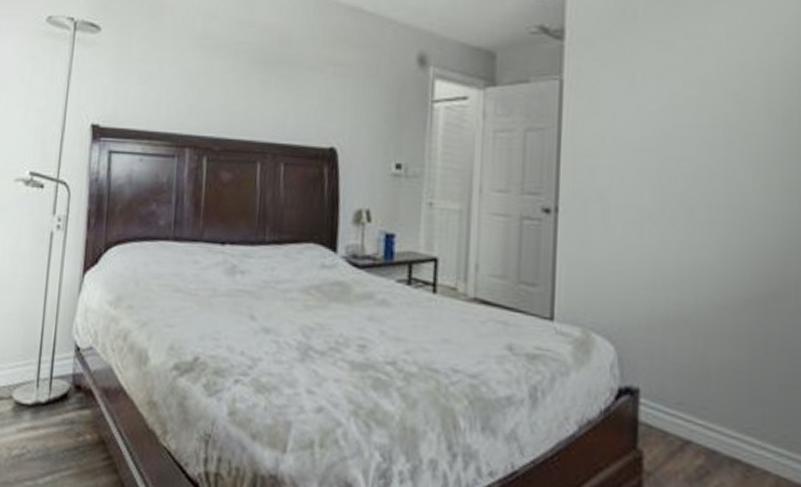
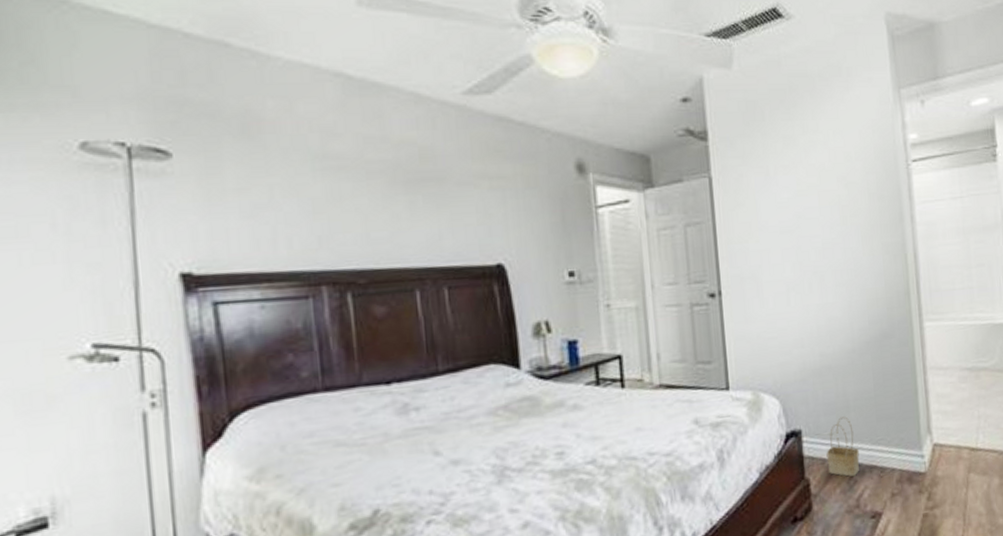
basket: none [670,386,717,466] -> present [826,416,860,477]

